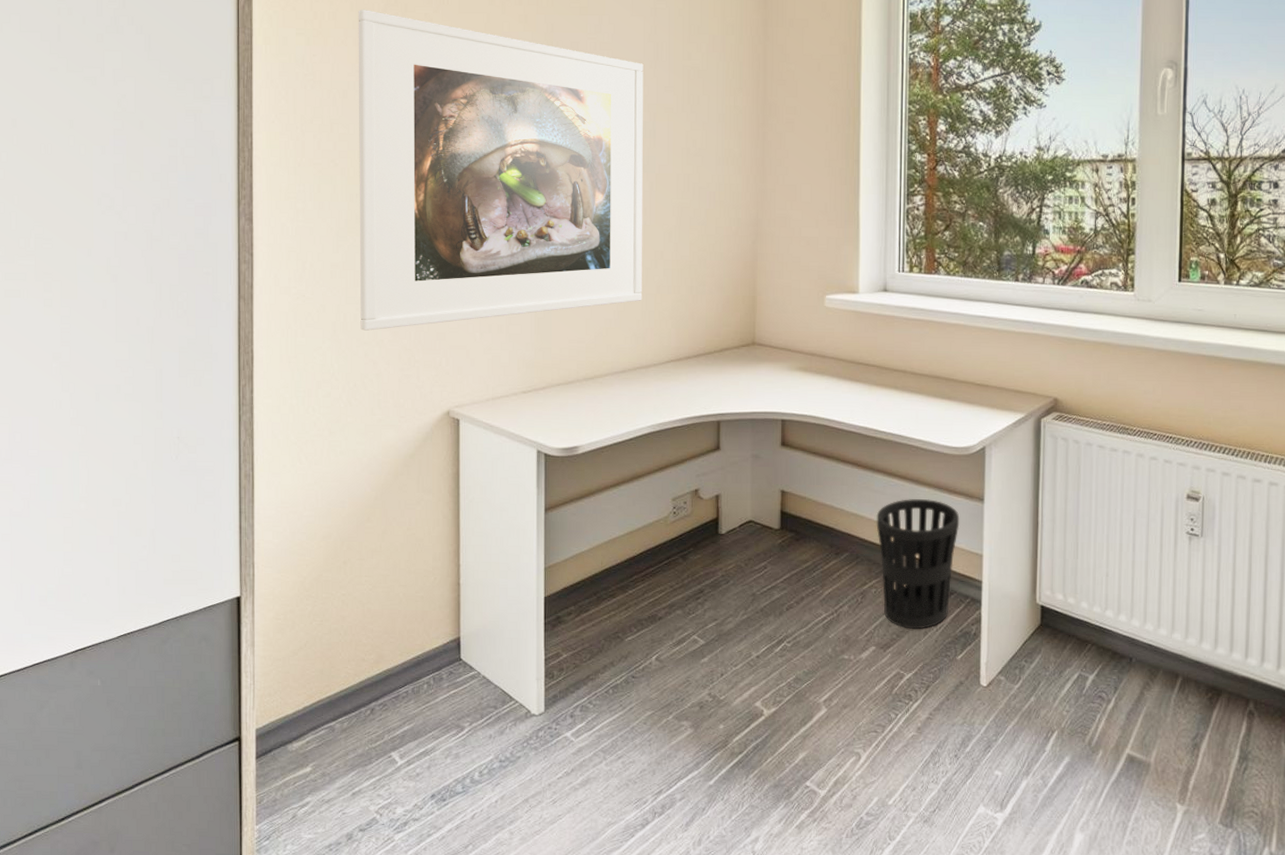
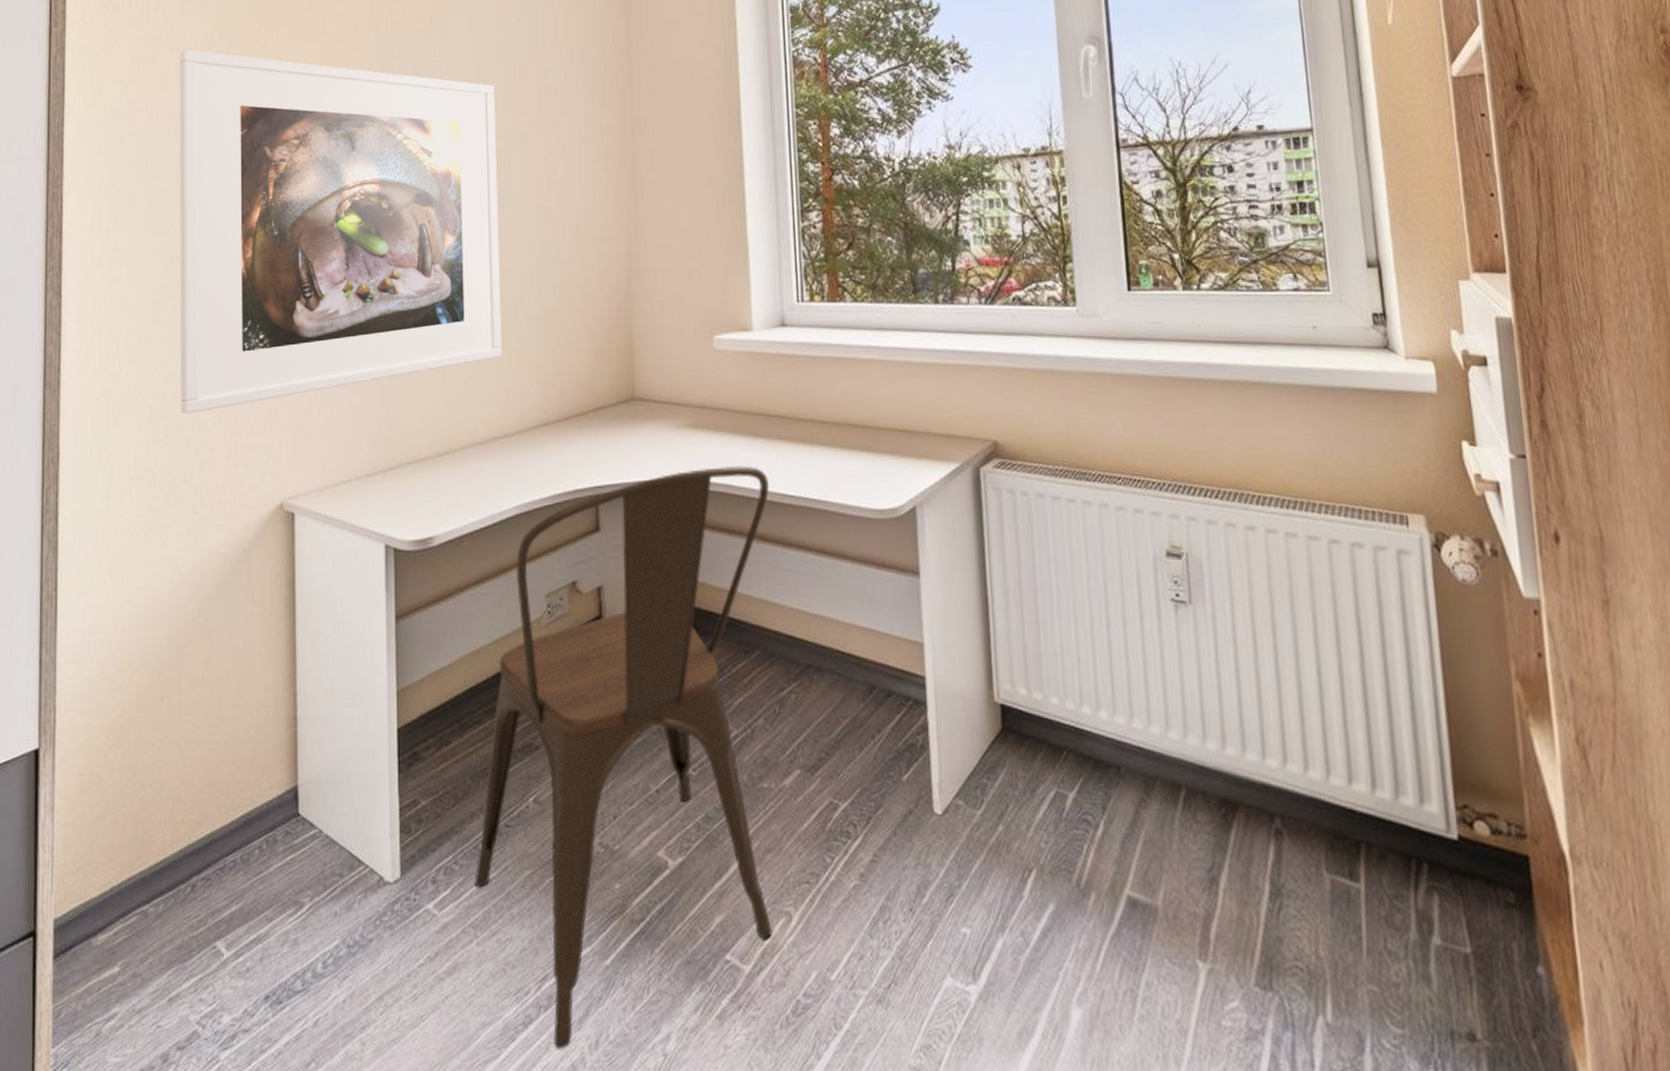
chair: none [605,404,865,845] -> present [474,466,773,1050]
wastebasket: present [876,499,960,629] -> none [791,577,893,744]

